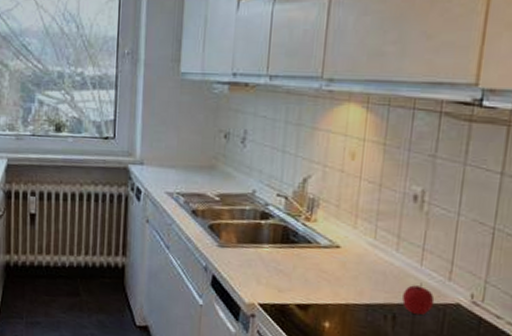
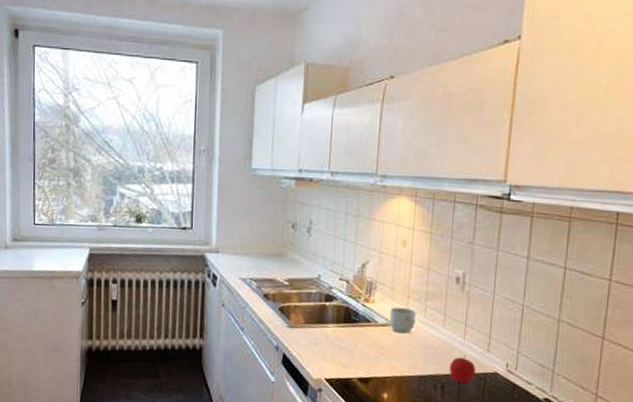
mug: none [333,227,365,257] -> present [389,307,417,334]

